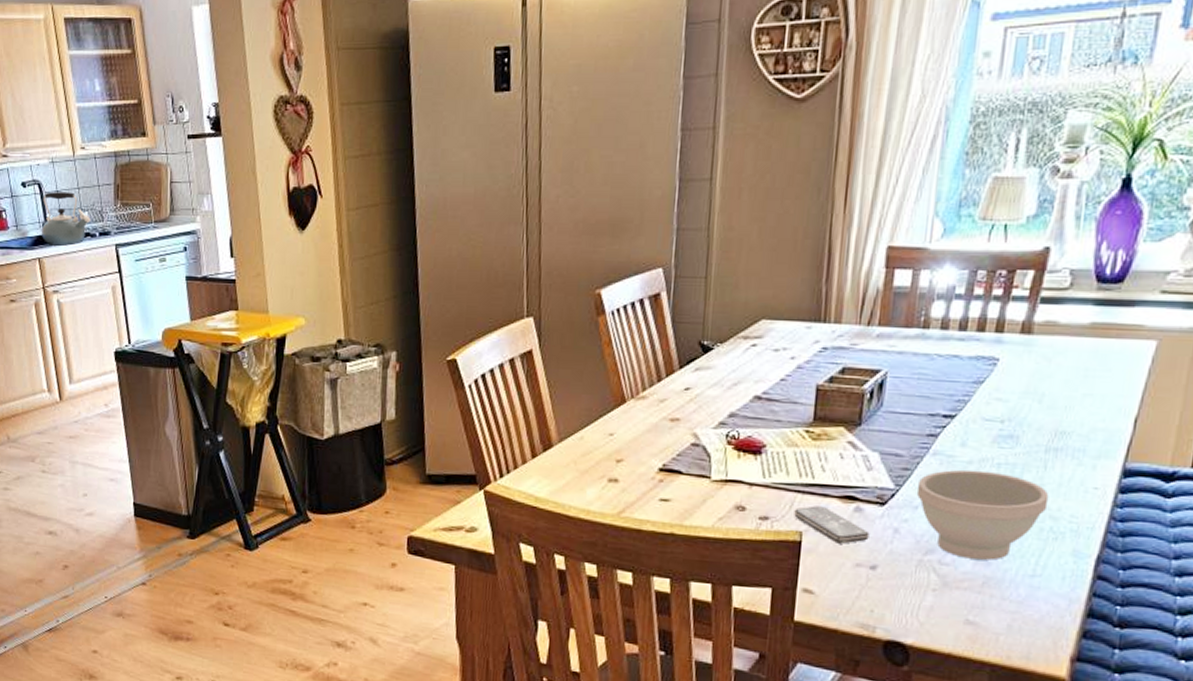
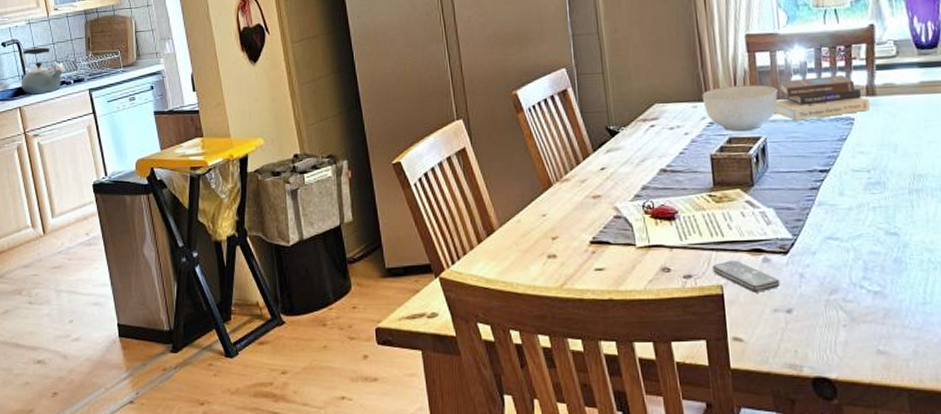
bowl: none [819,307,913,362] -> present [702,84,778,132]
books: none [903,305,1022,355] -> present [774,75,870,121]
bowl: present [916,469,1049,560] -> none [811,214,922,294]

